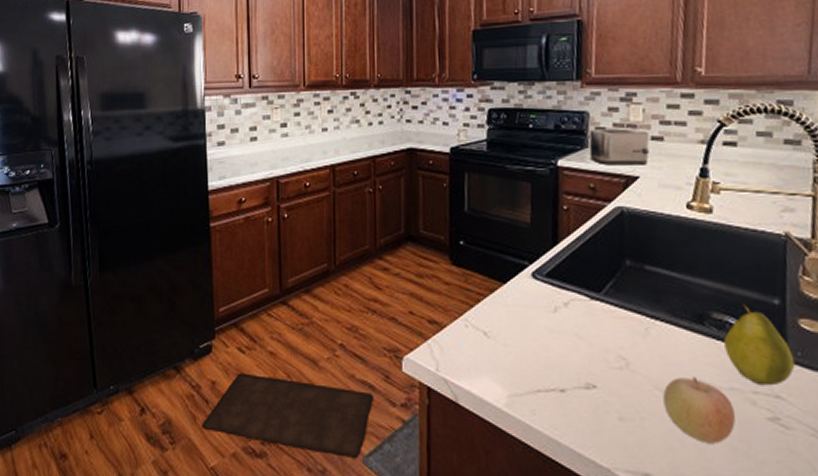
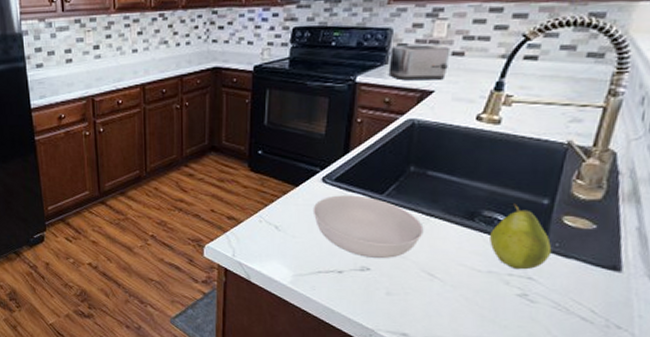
doormat: present [202,373,374,459] -> none [41,257,180,320]
bowl: none [524,294,651,373] -> present [313,195,424,259]
fruit: present [663,376,736,444] -> none [427,262,490,313]

